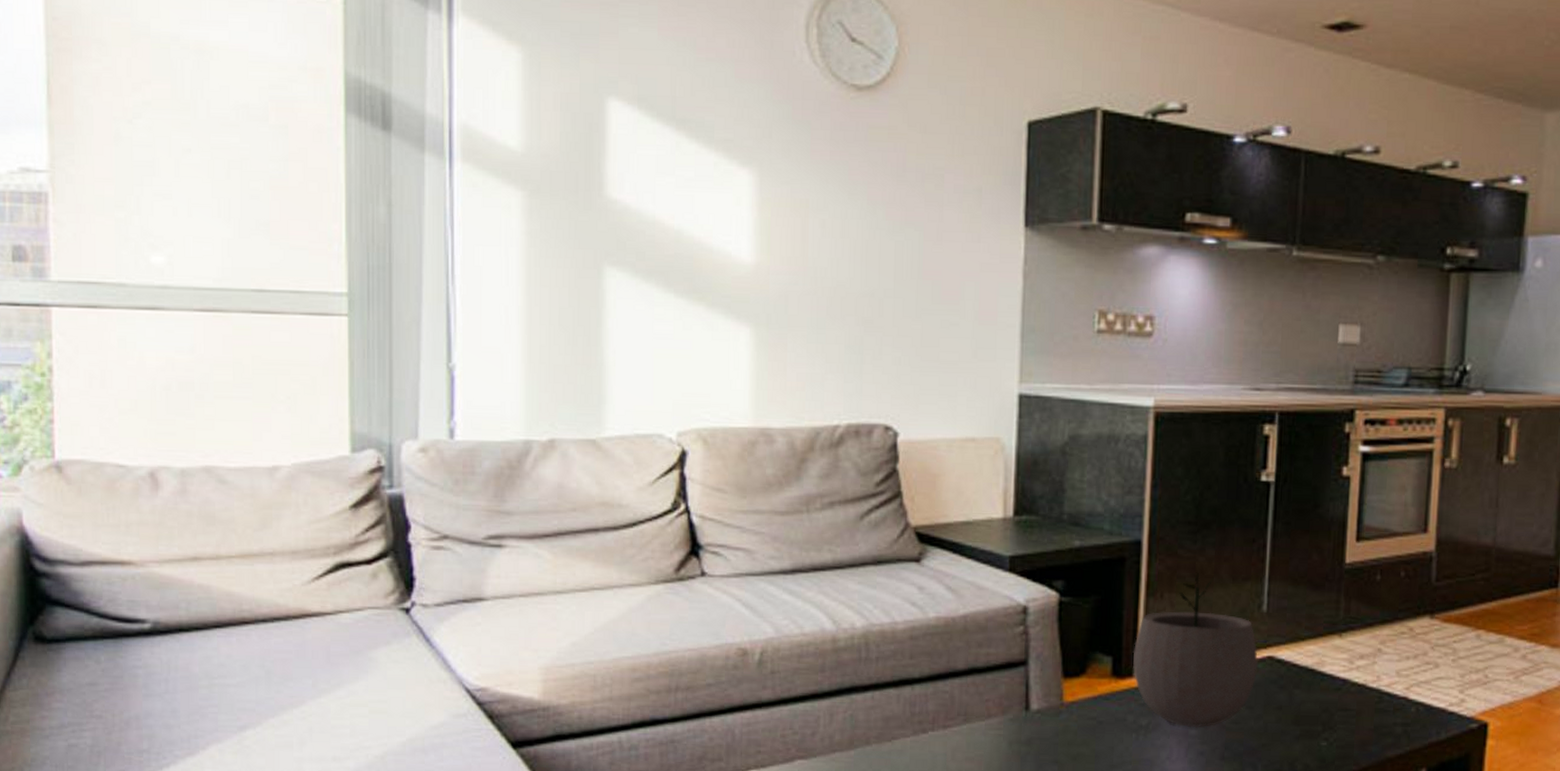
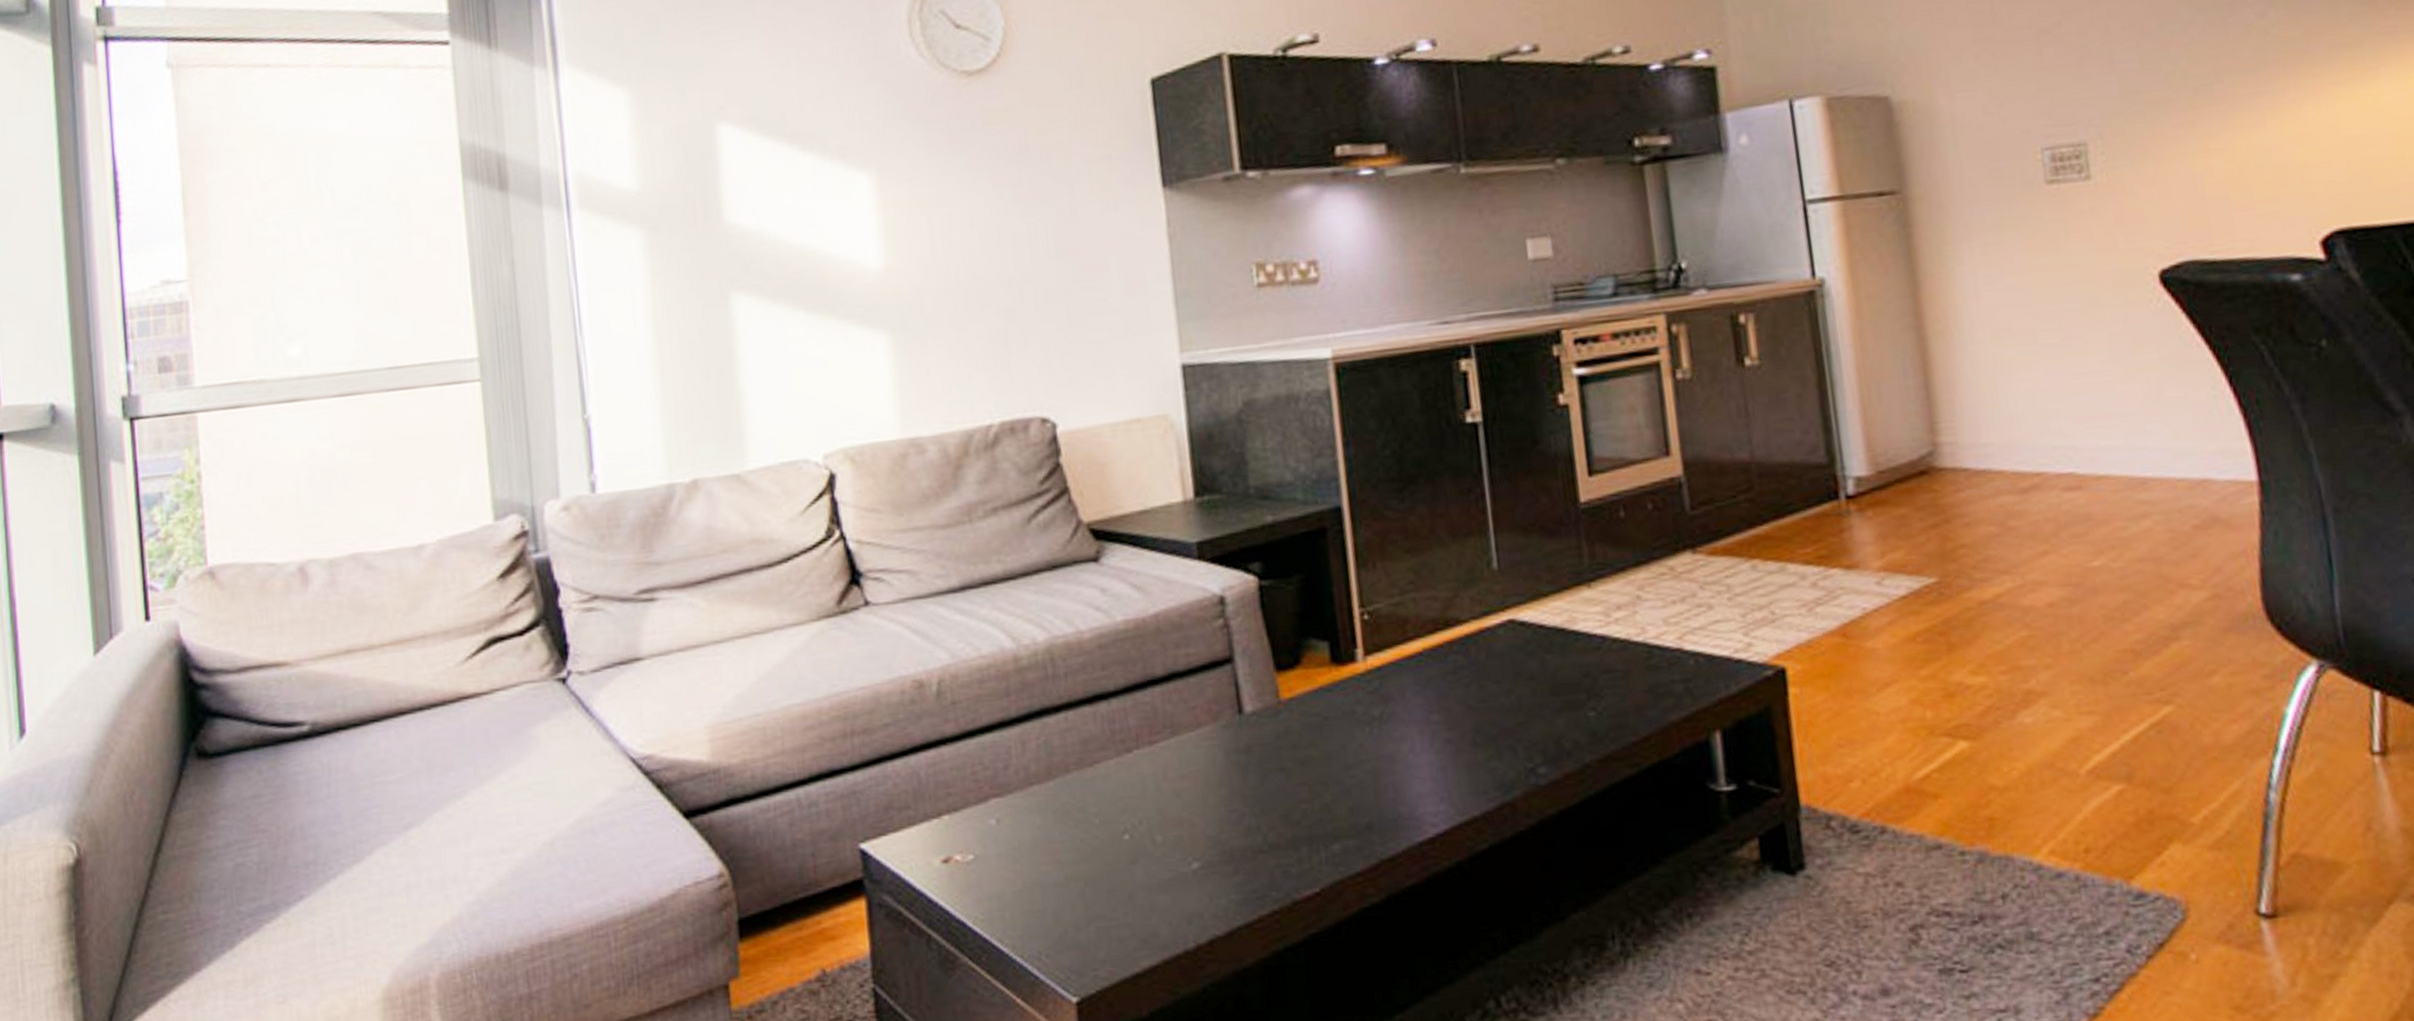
plant pot: present [1133,572,1259,728] -> none [1351,534,1499,713]

